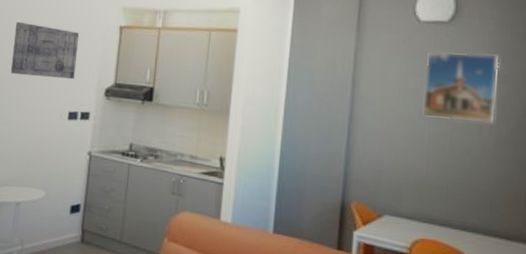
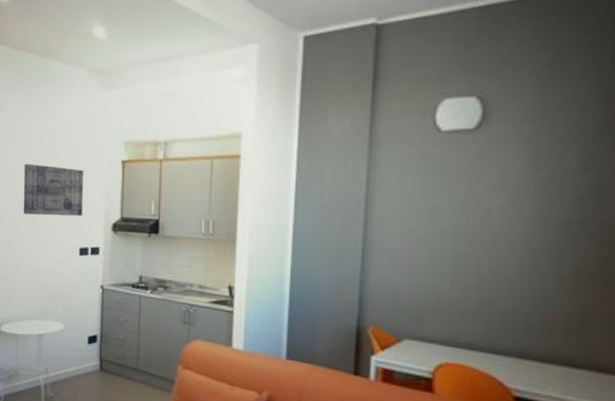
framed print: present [422,52,499,124] -> none [445,162,536,239]

